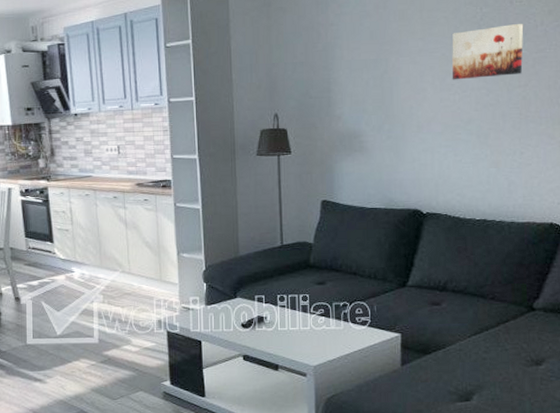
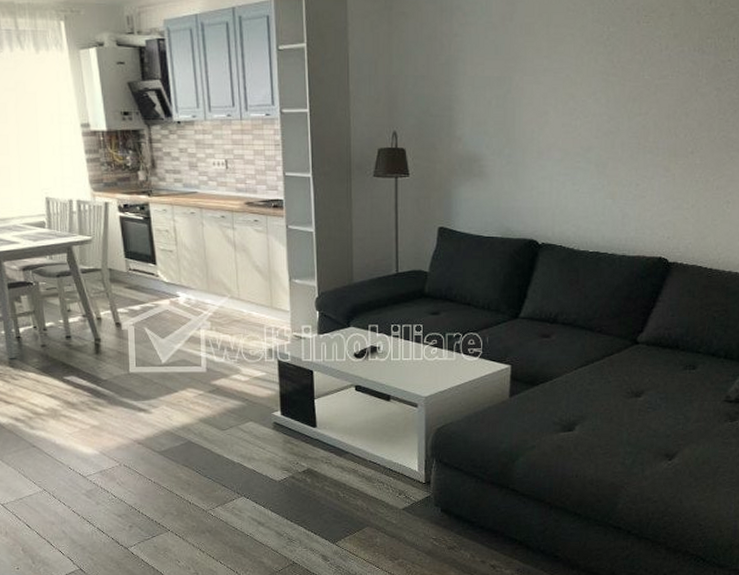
wall art: present [452,24,524,80] -> none [574,47,649,104]

